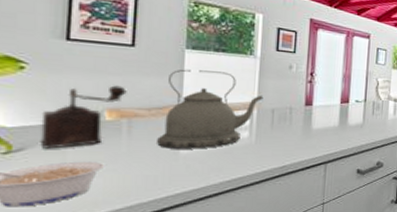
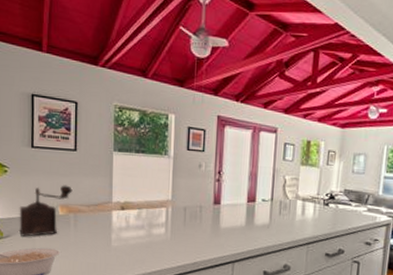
kettle: present [157,69,264,149] -> none [95,170,177,243]

